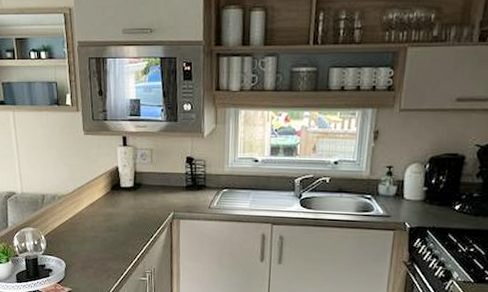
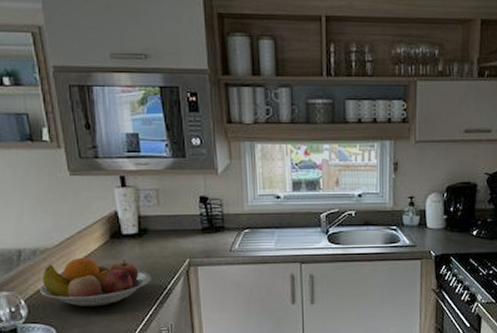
fruit bowl: none [55,204,141,247] -> present [39,257,151,308]

